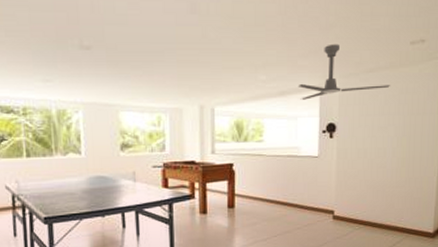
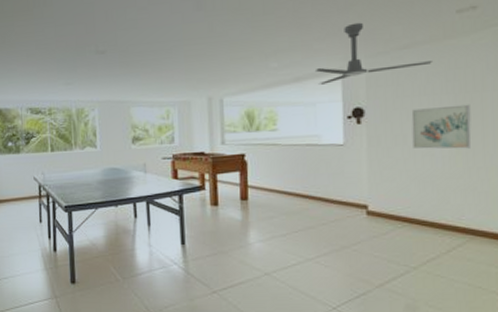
wall art: none [371,124,414,163] -> present [411,104,472,149]

